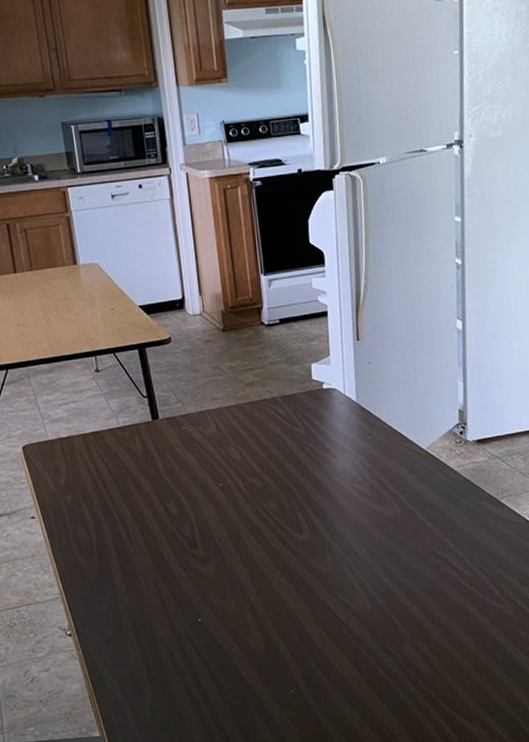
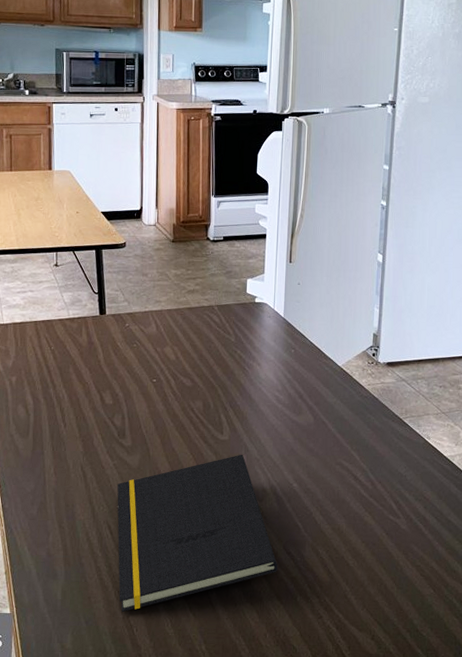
notepad: none [195,553,376,725] -> present [117,454,277,612]

